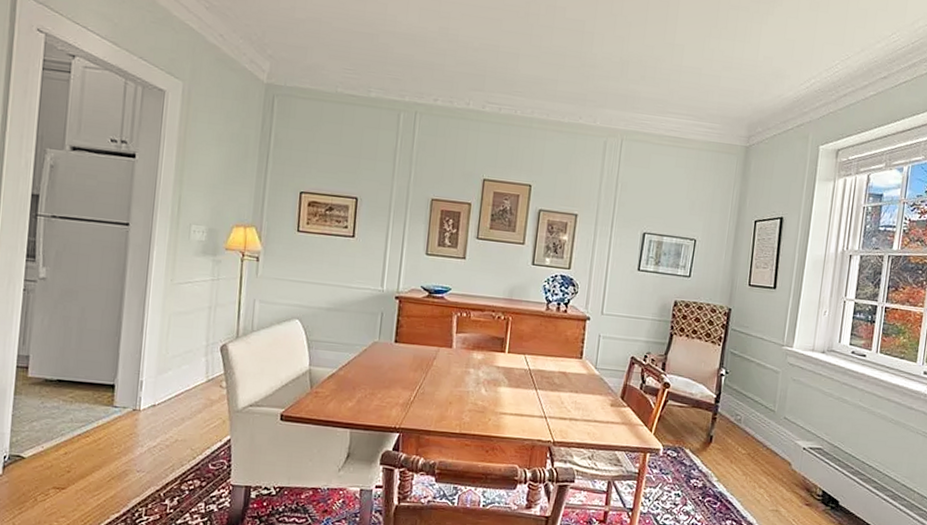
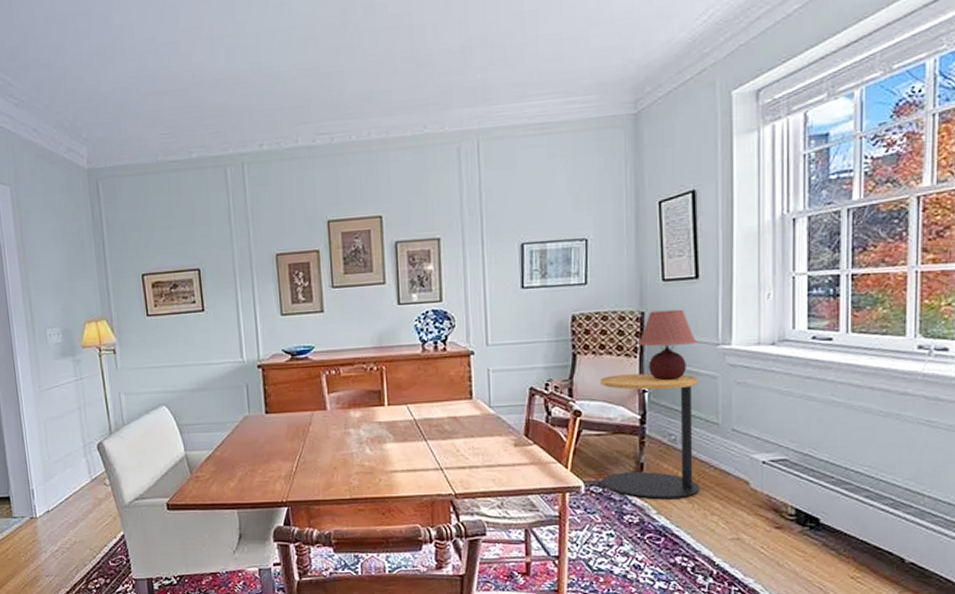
side table: none [677,357,765,470] -> present [599,373,699,499]
table lamp: none [722,309,769,370] -> present [637,309,699,381]

